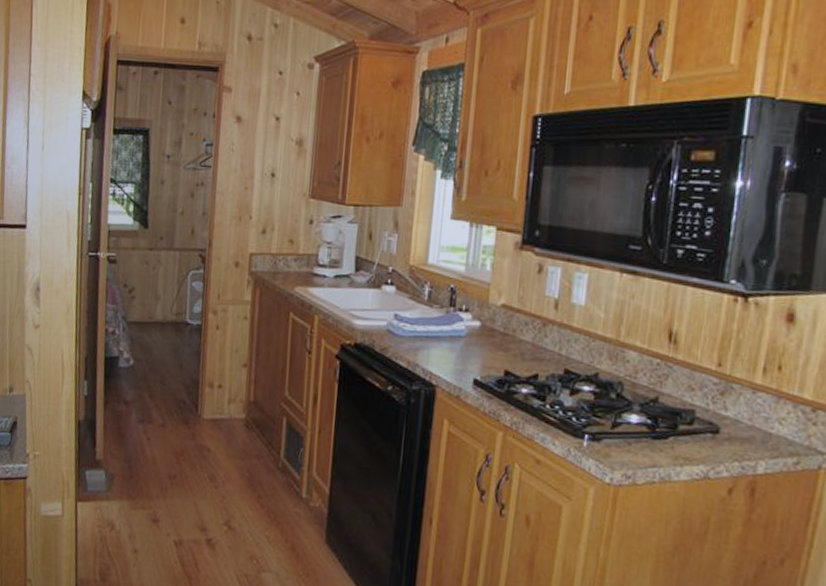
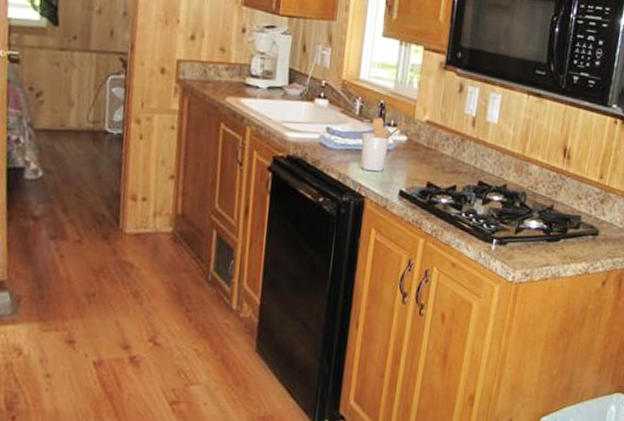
utensil holder: none [430,302,477,360] -> present [360,117,404,172]

